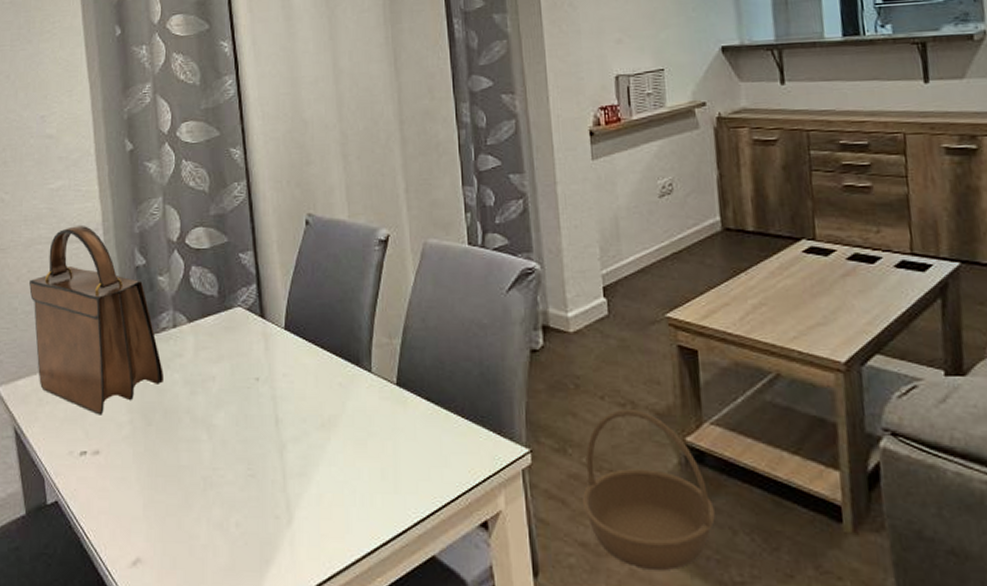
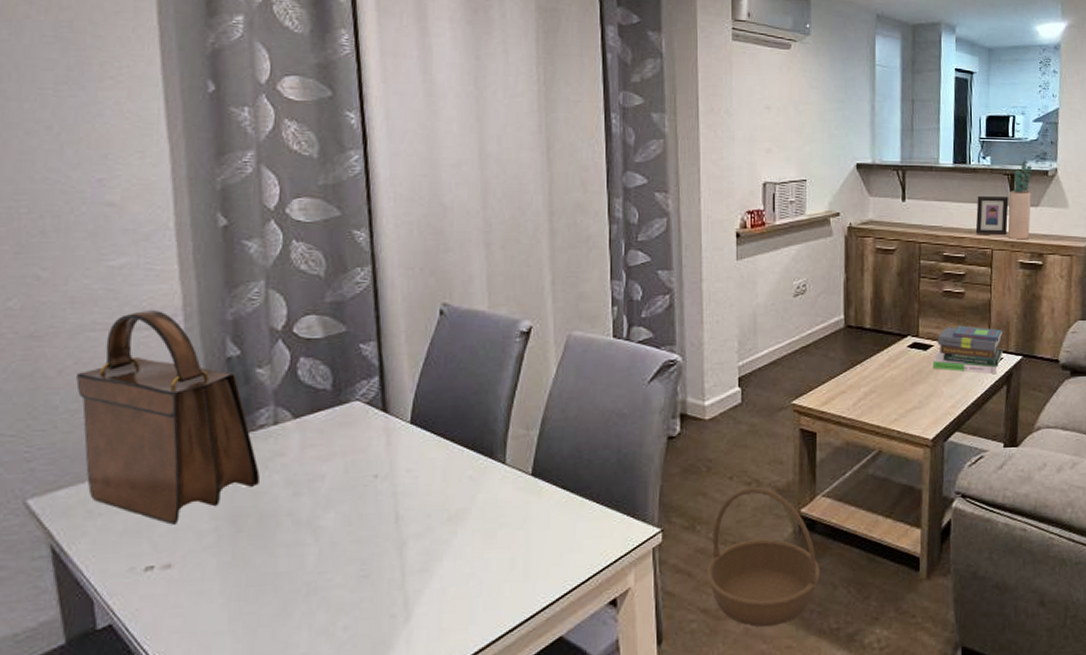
books: none [836,225,932,285] -> present [932,325,1003,375]
picture frame: none [877,70,924,117] -> present [975,196,1009,236]
vase: none [920,21,956,121] -> present [1007,158,1032,240]

